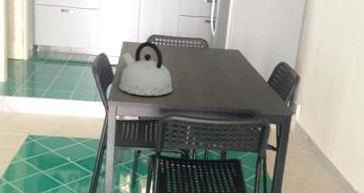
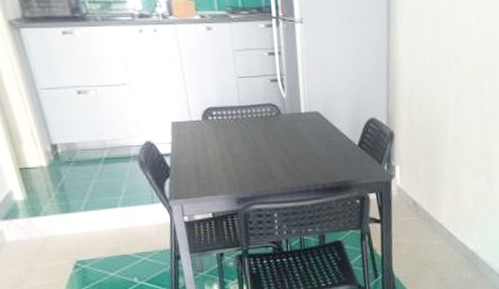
kettle: present [118,41,173,97] -> none [173,117,248,188]

